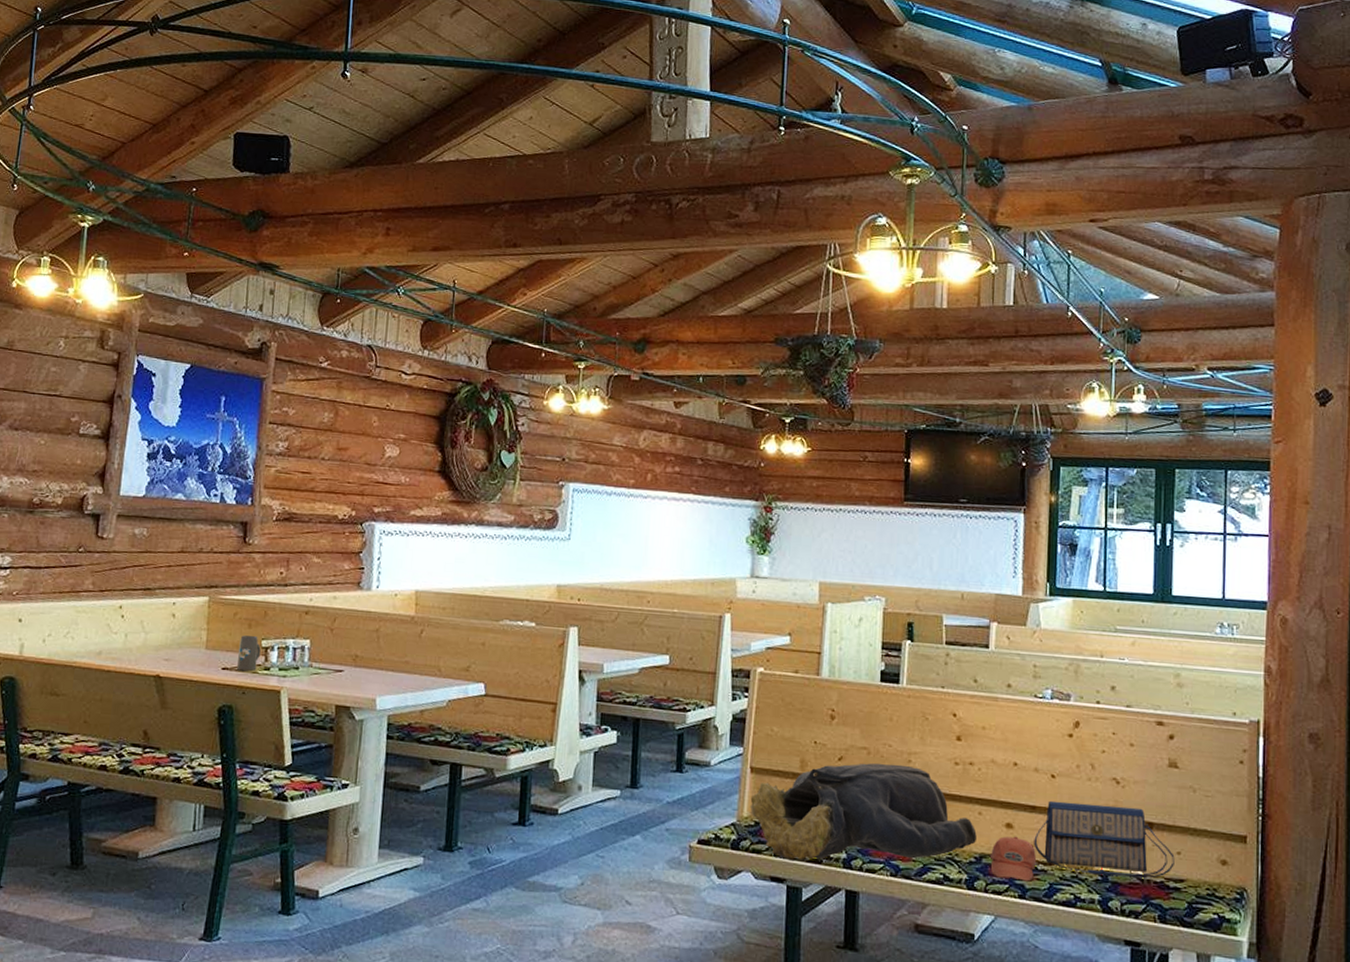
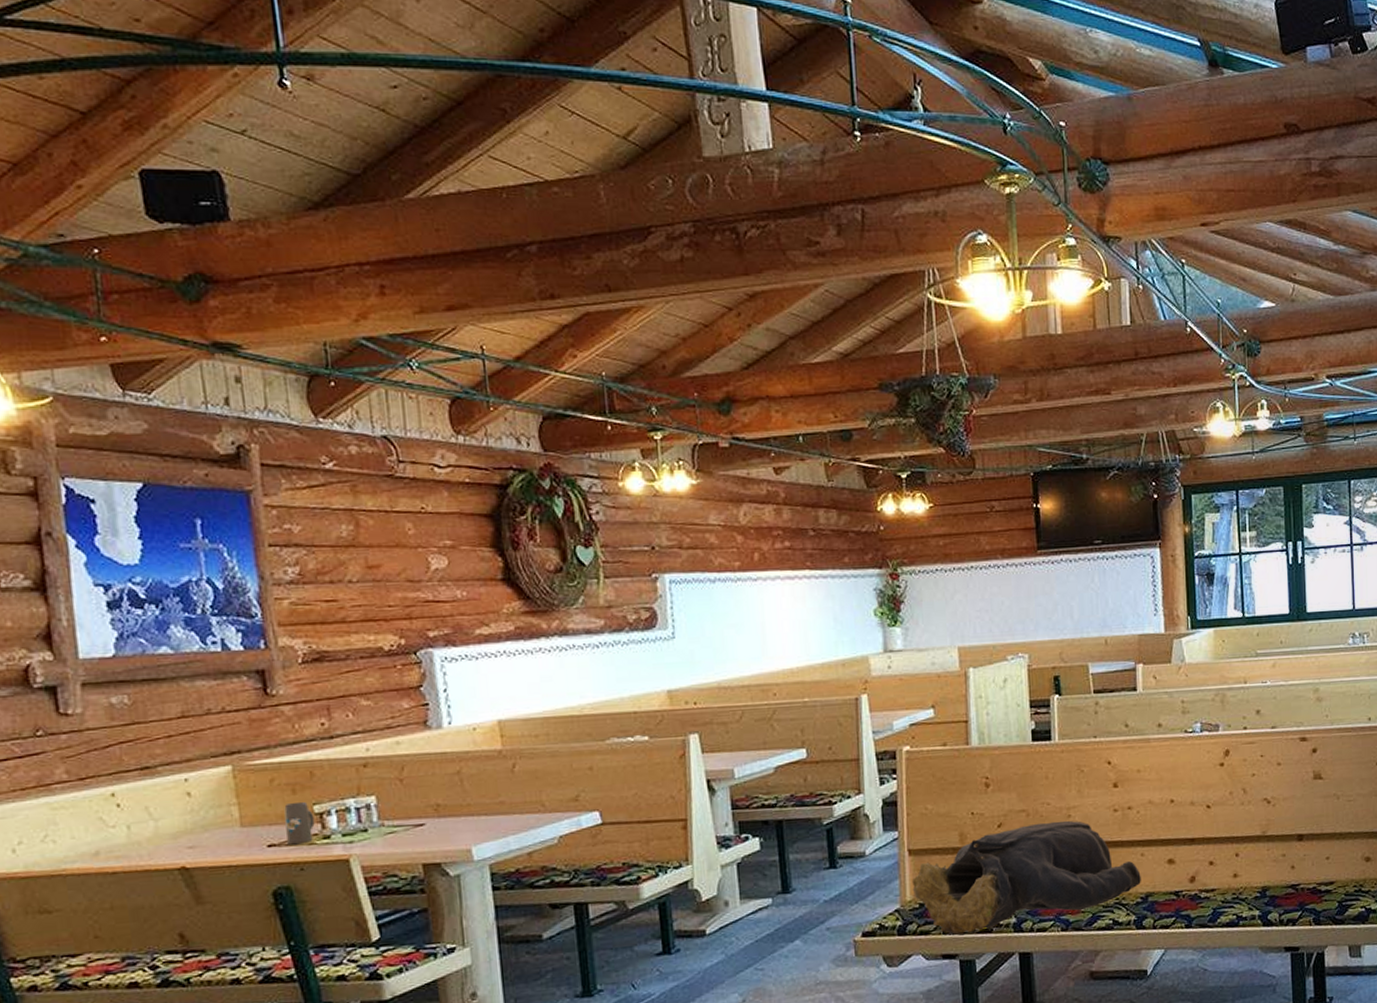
baseball cap: present [989,836,1037,882] -> none [1155,870,1200,914]
handbag: present [1033,800,1175,879] -> none [1195,822,1324,893]

